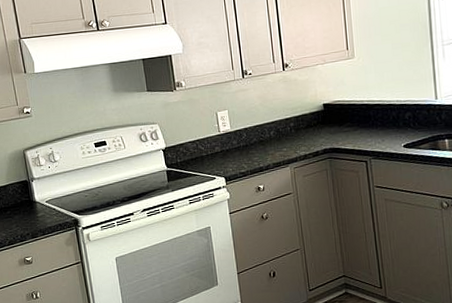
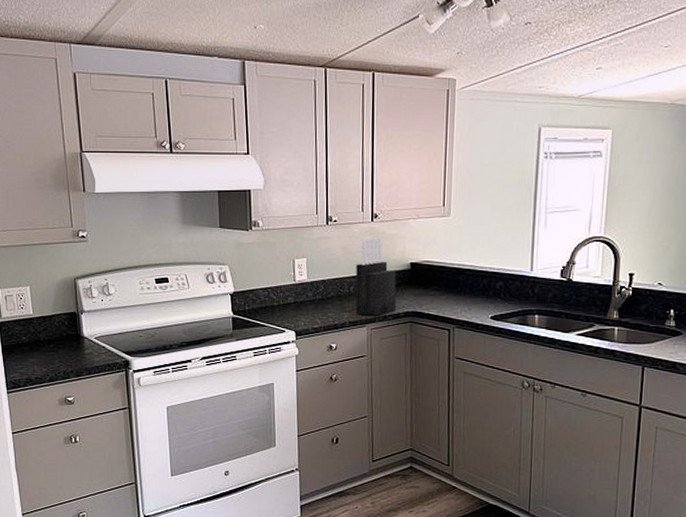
knife block: none [274,85,314,156] -> present [355,238,396,316]

